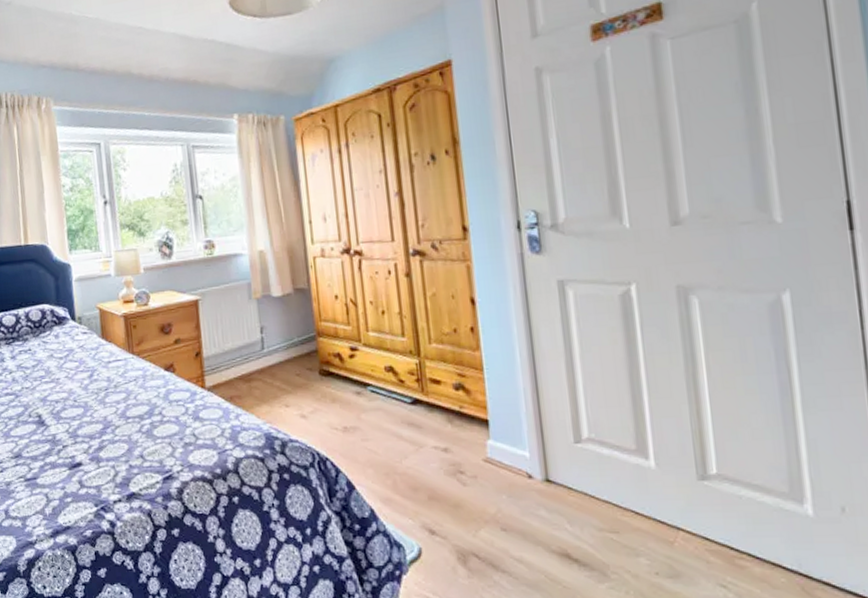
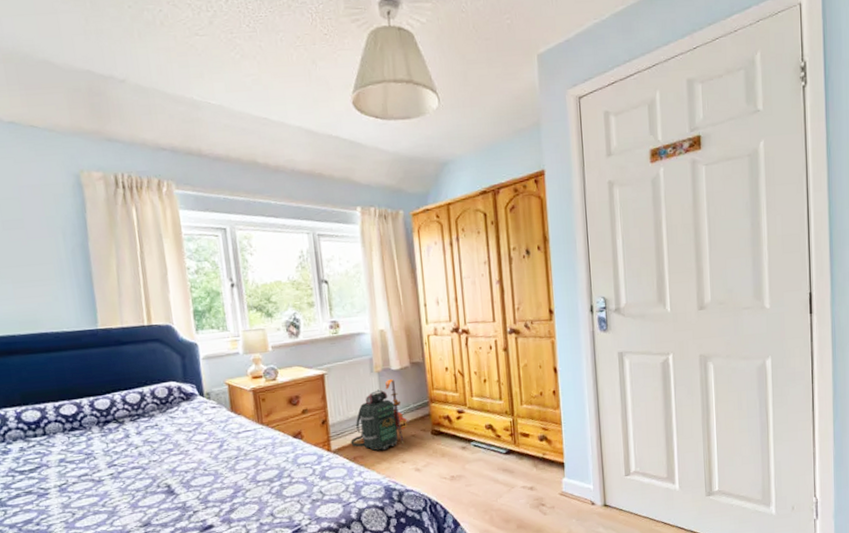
backpack: none [226,308,292,391] -> present [350,379,408,451]

